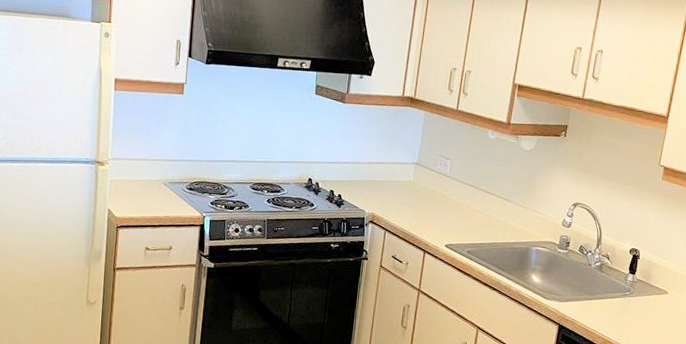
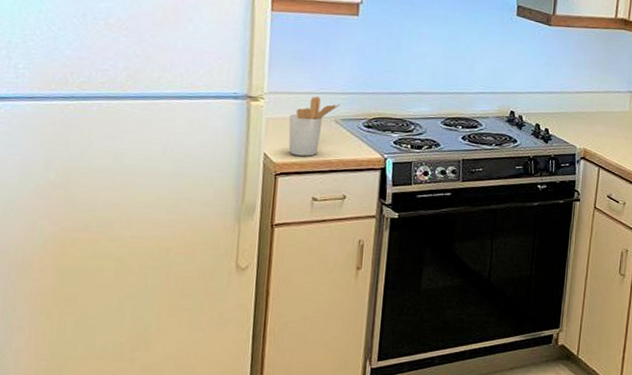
utensil holder: none [127,162,168,213] -> present [288,96,340,156]

